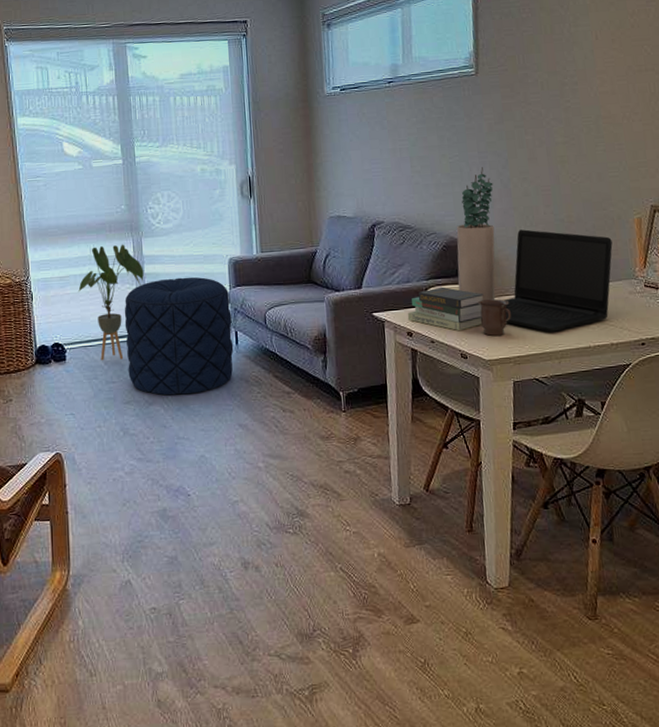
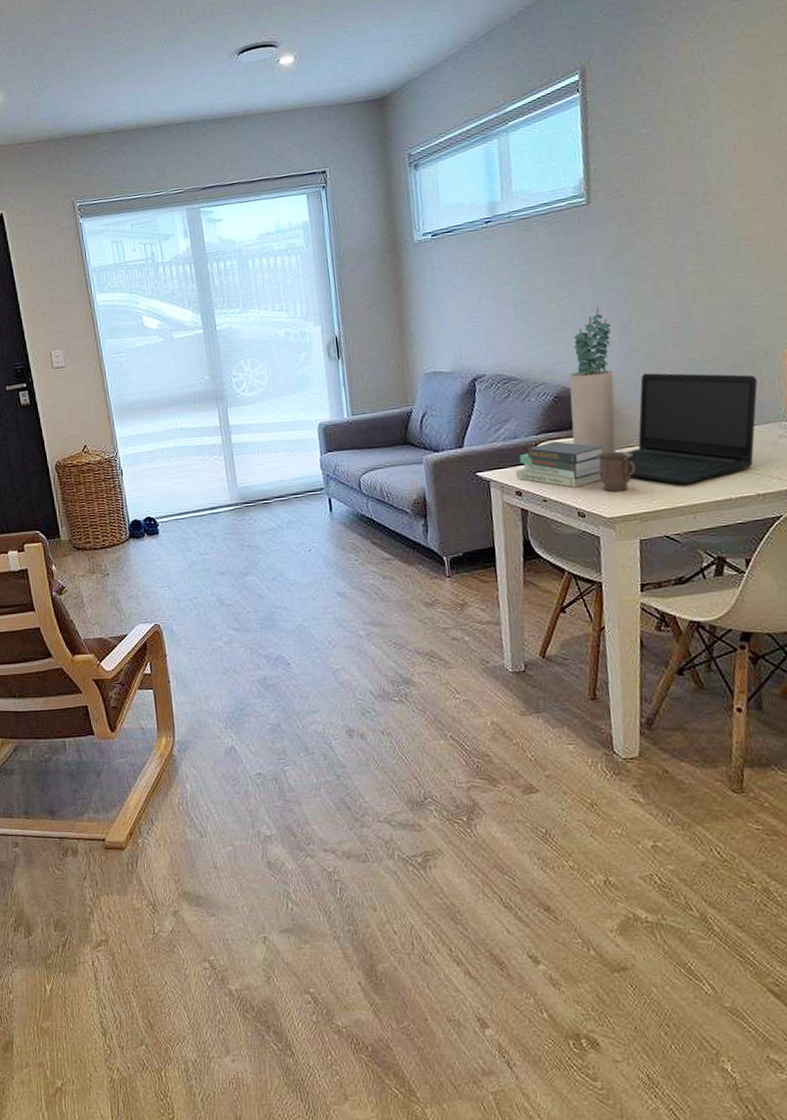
house plant: present [78,244,144,361] -> none [166,415,232,533]
pouf: present [124,277,234,396] -> none [213,444,328,566]

